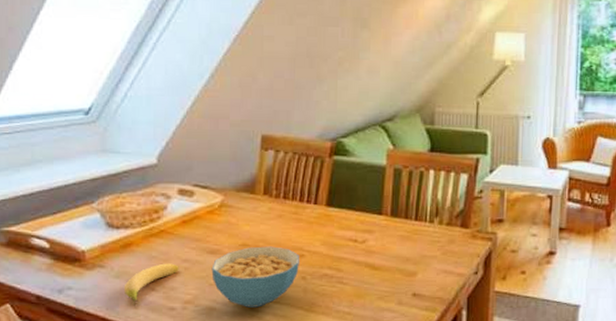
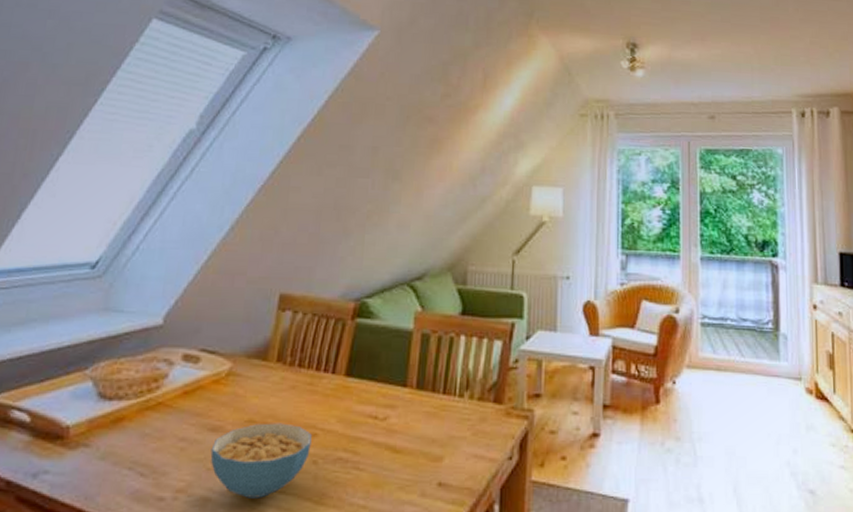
banana: present [123,263,179,304] -> none [107,442,175,493]

